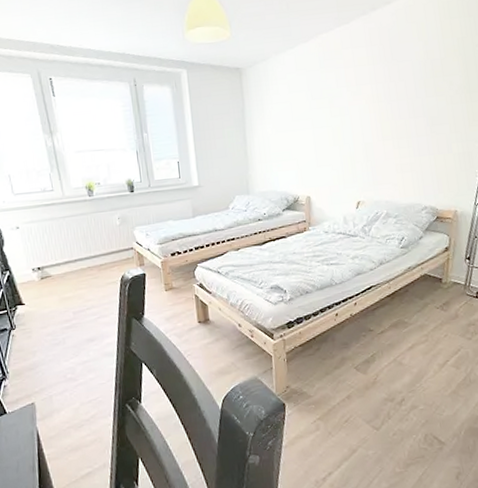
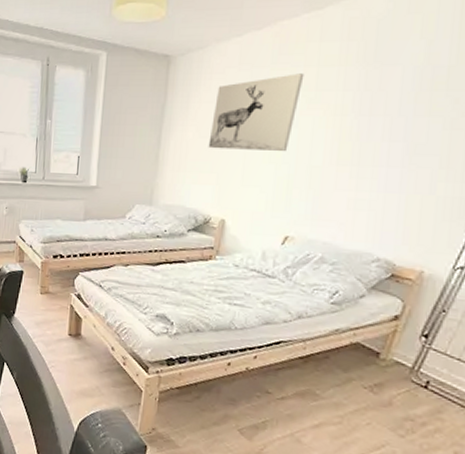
wall art: none [283,73,346,140] -> present [208,73,305,152]

